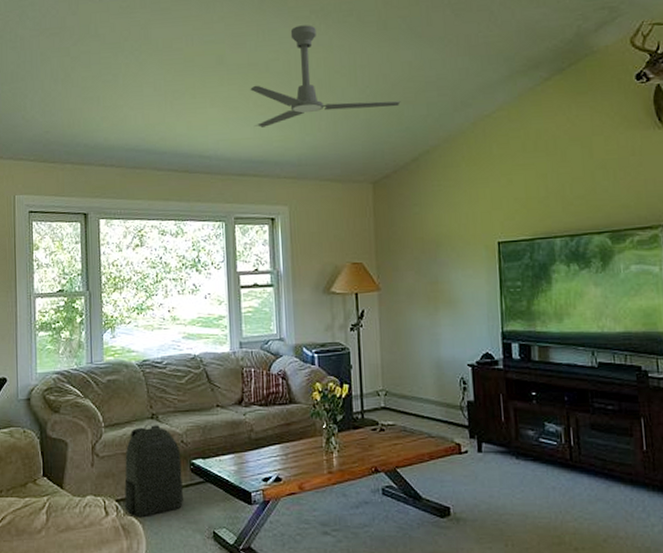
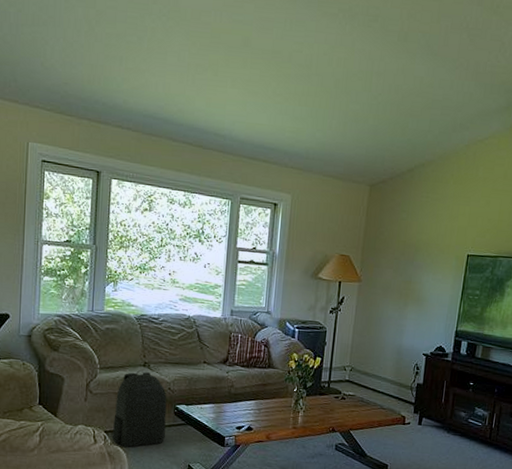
ceiling fan: present [250,25,401,127] -> none [271,21,407,118]

